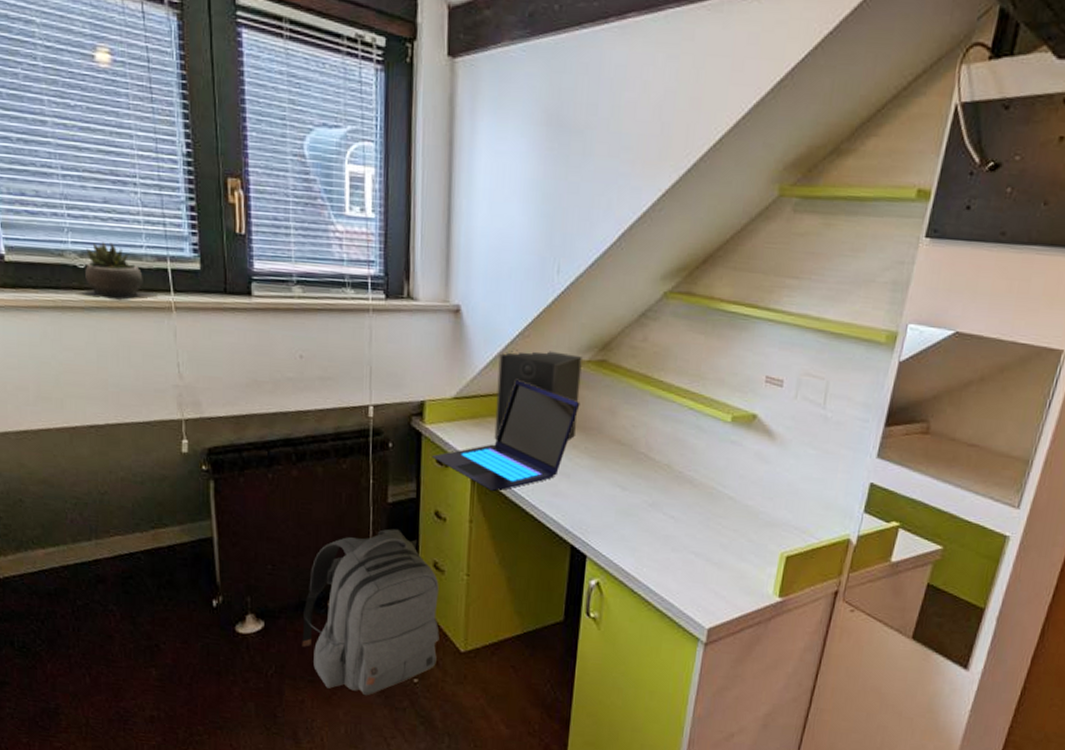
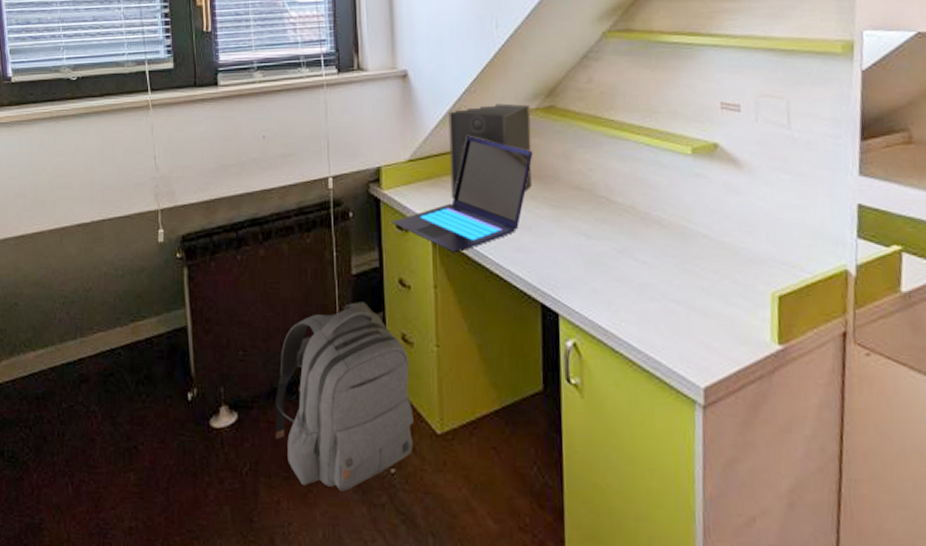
succulent plant: present [75,242,156,301] -> none [68,54,136,106]

